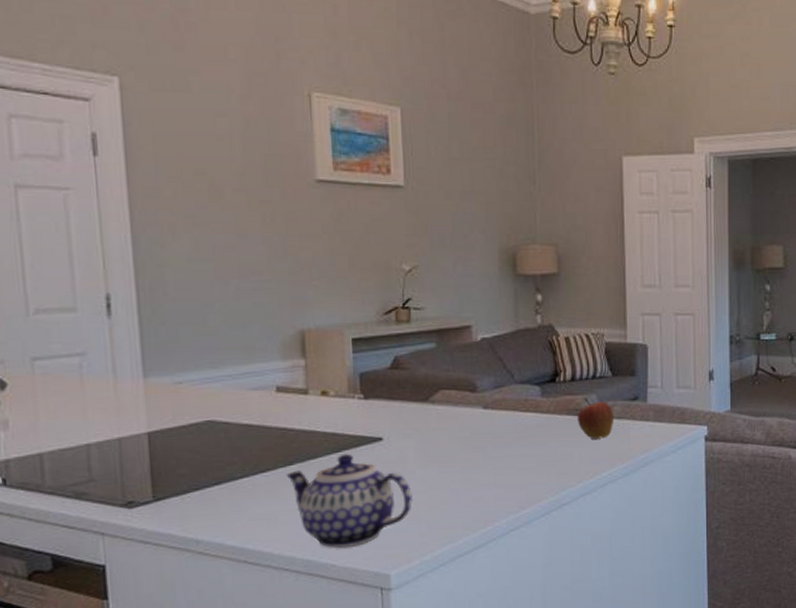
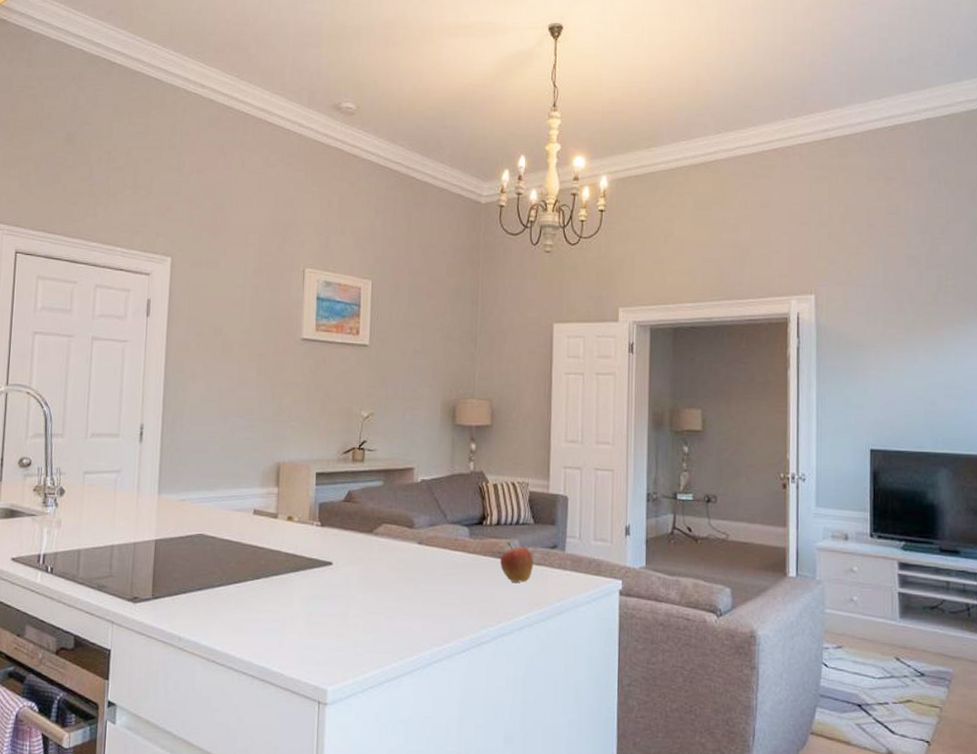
teapot: present [286,453,413,548] -> none [253,573,352,659]

